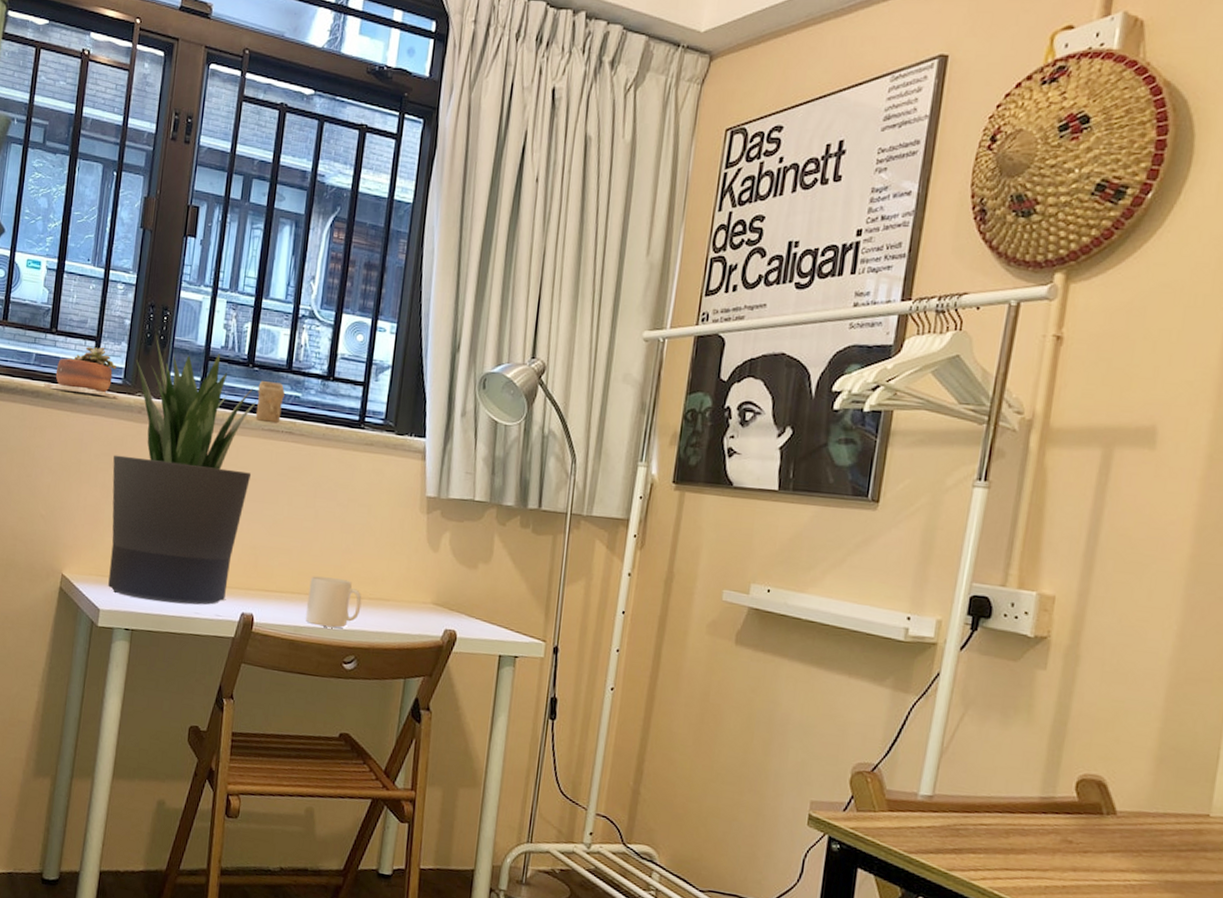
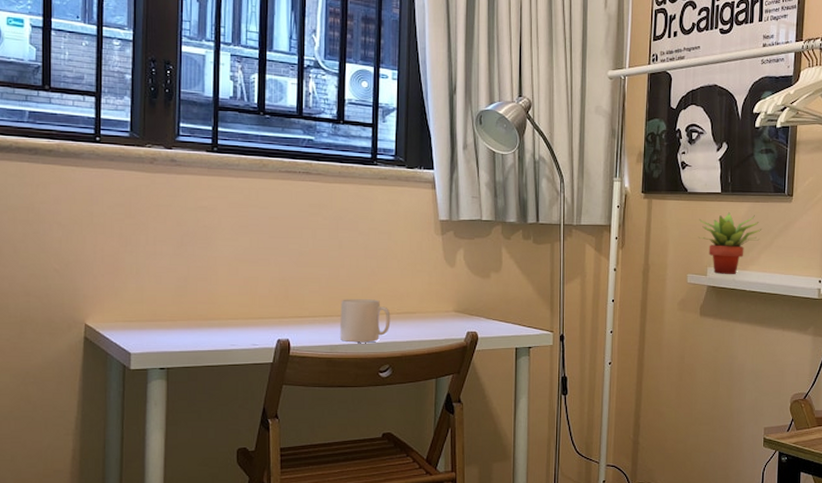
succulent plant: present [44,347,120,400] -> none [42,102,128,152]
planter: present [108,336,257,606] -> none [129,89,274,339]
candle: present [255,380,285,424] -> none [271,126,298,165]
succulent plant: none [741,516,831,598] -> present [698,212,762,275]

